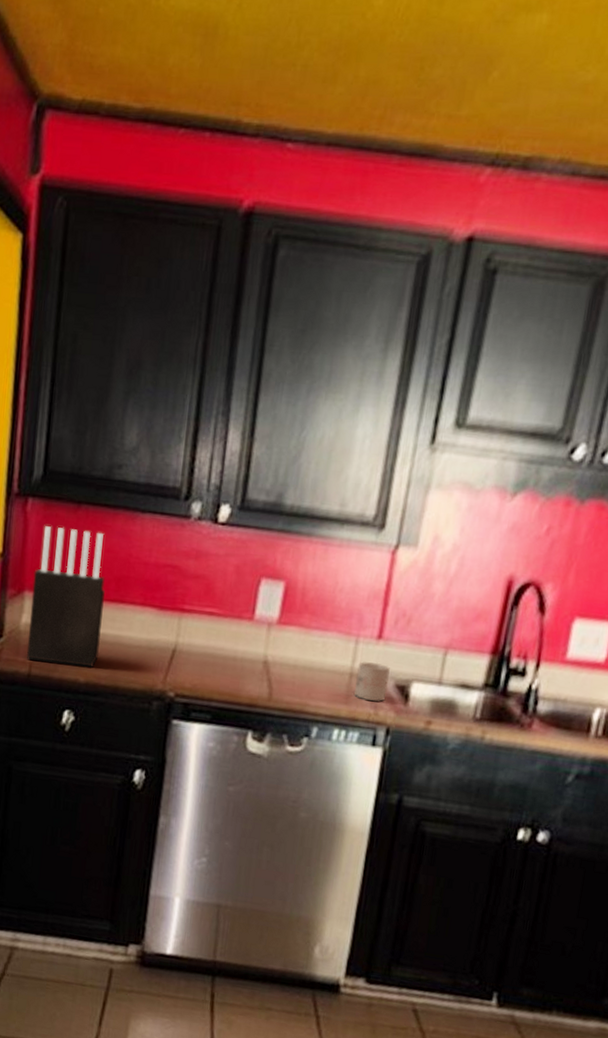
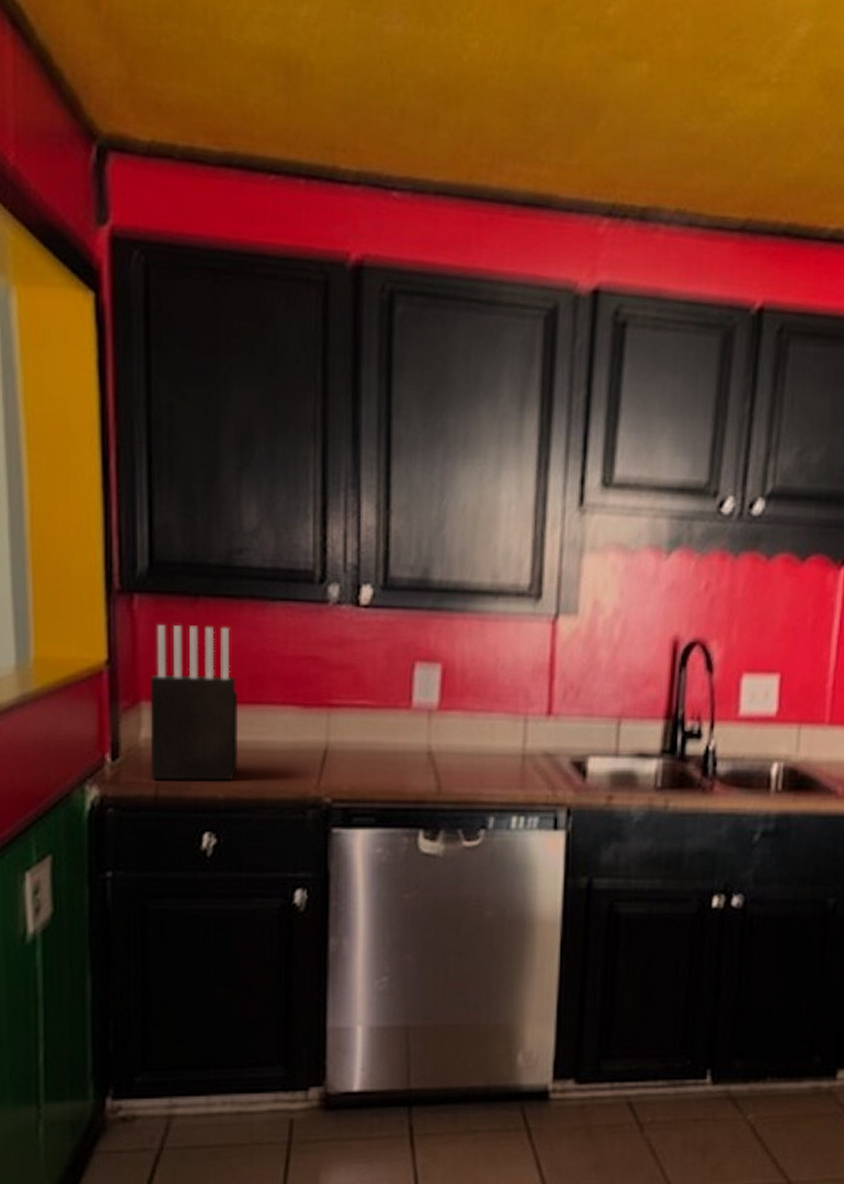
mug: present [354,661,390,702] -> none [528,740,564,782]

